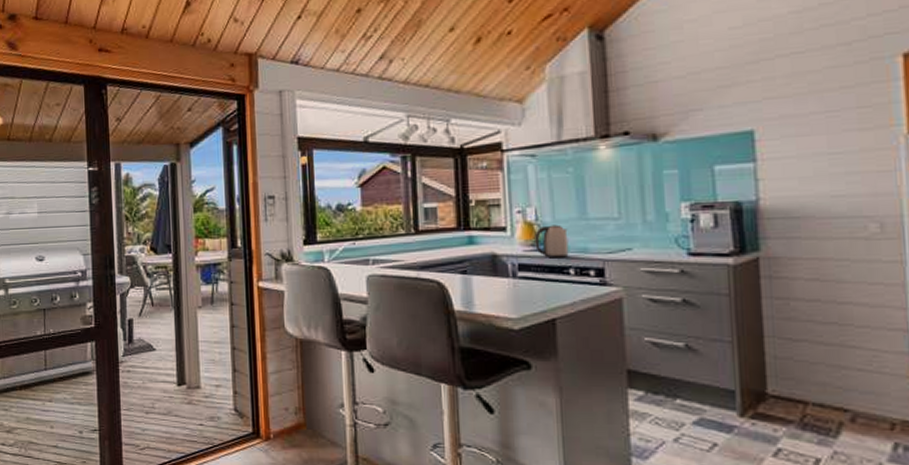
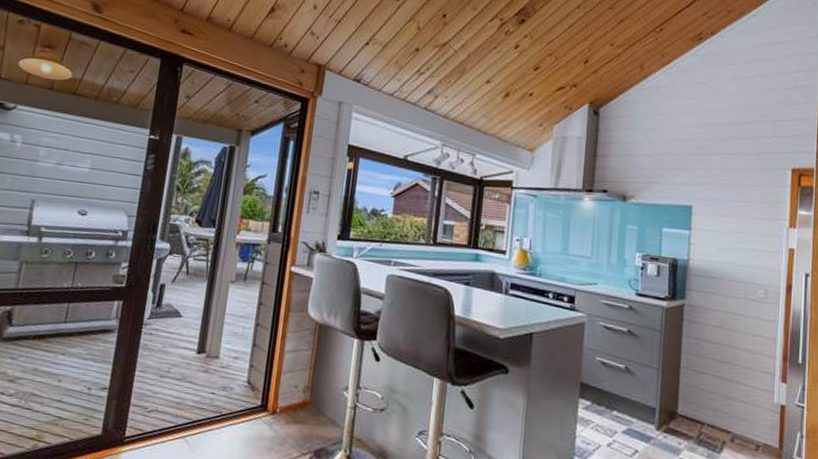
kettle: present [534,224,569,259] -> none [526,254,552,284]

